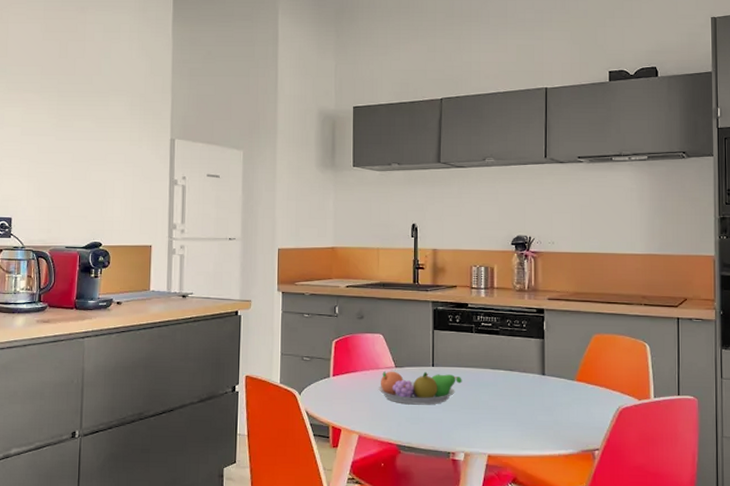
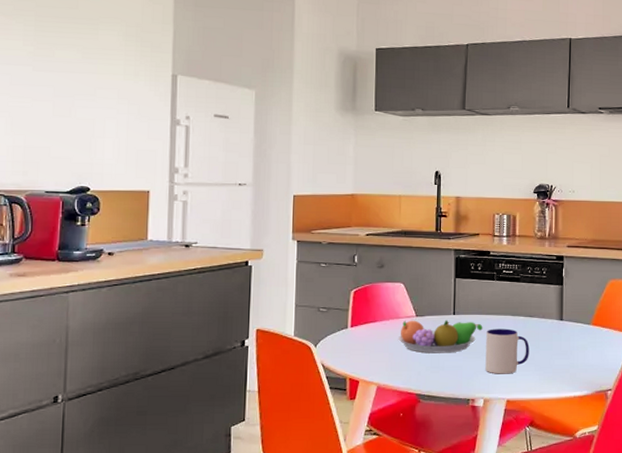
mug: none [465,382,511,429] -> present [485,328,530,374]

